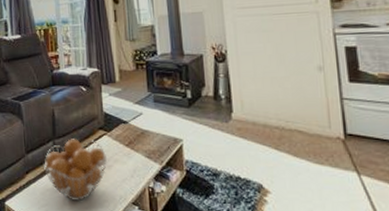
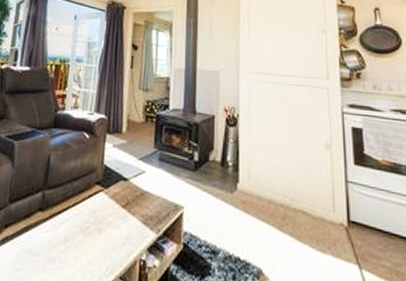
fruit basket: present [44,139,107,201] -> none [26,191,99,268]

